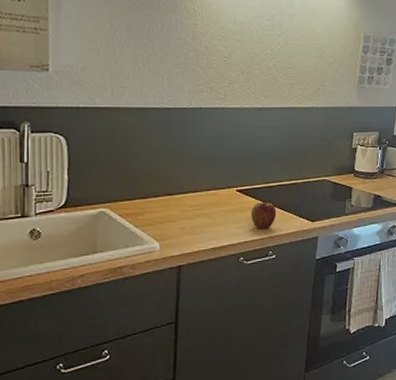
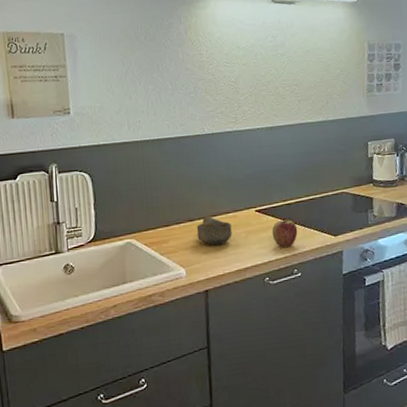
bowl: none [175,191,211,222] -> present [196,216,232,246]

